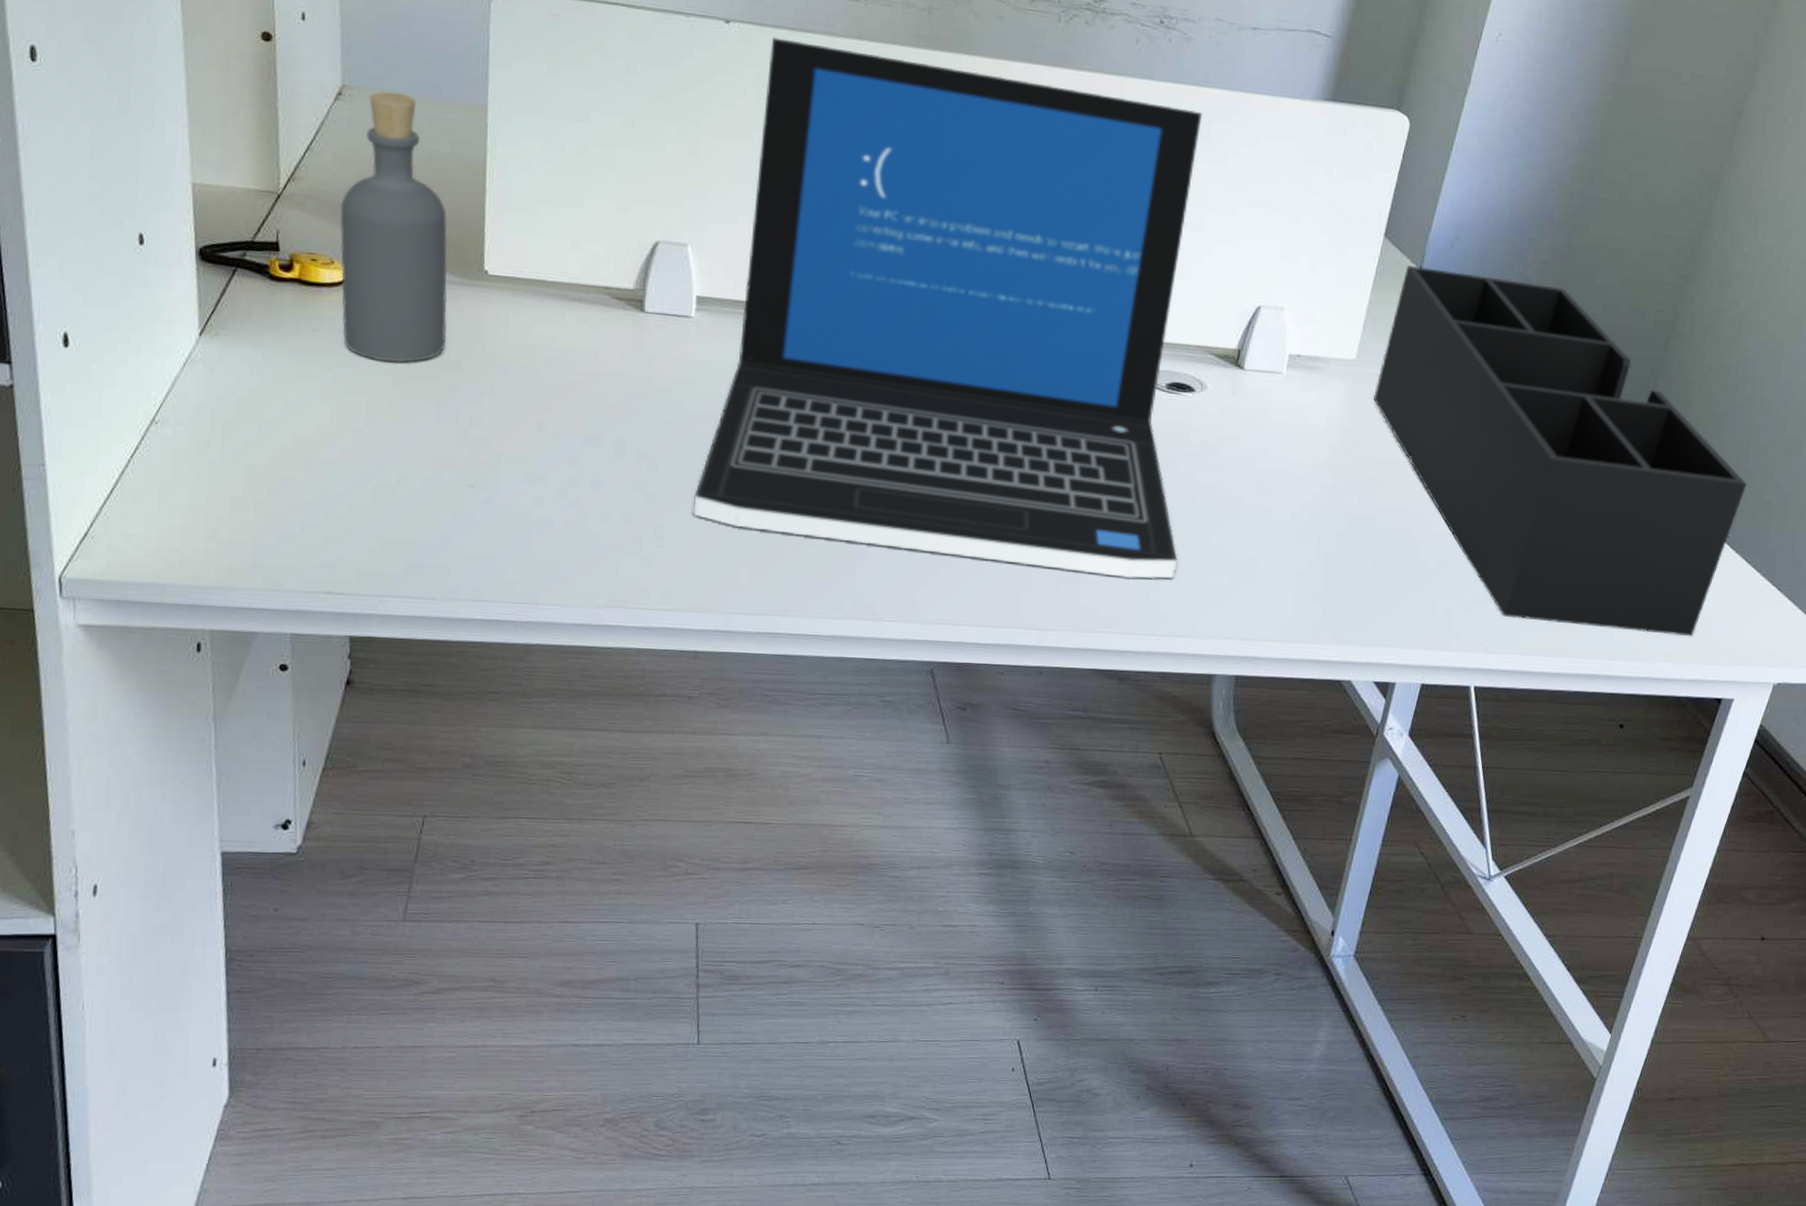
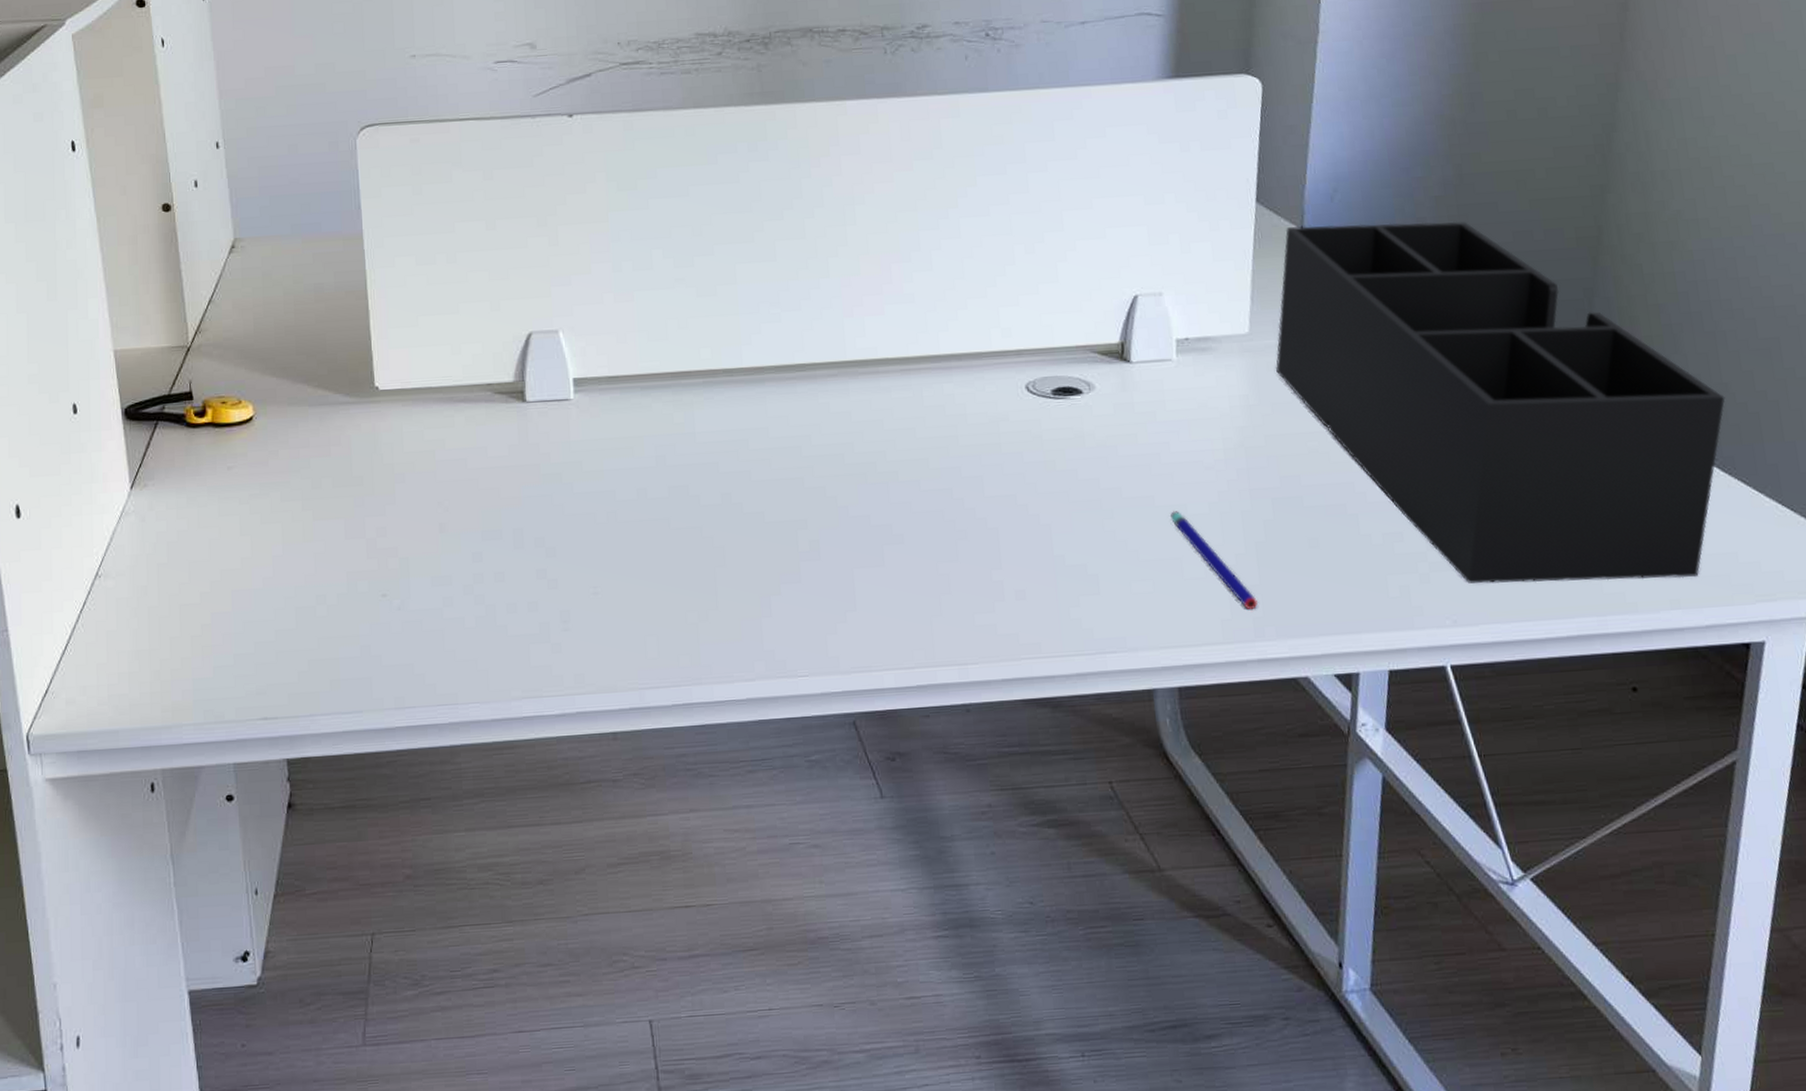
bottle: present [339,91,448,363] -> none [242,236,348,489]
laptop: present [692,36,1203,580] -> none [594,113,1095,601]
pen: none [1254,515,1319,614] -> present [1169,511,1258,609]

